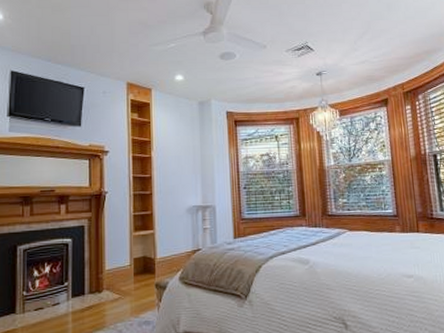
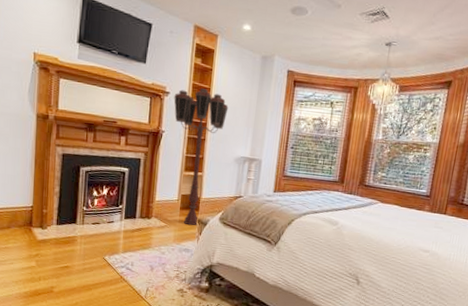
floor lamp: none [114,142,172,293] -> present [174,88,229,226]

